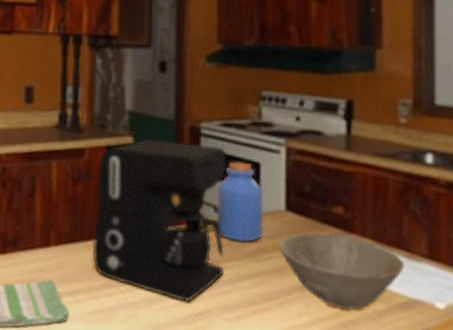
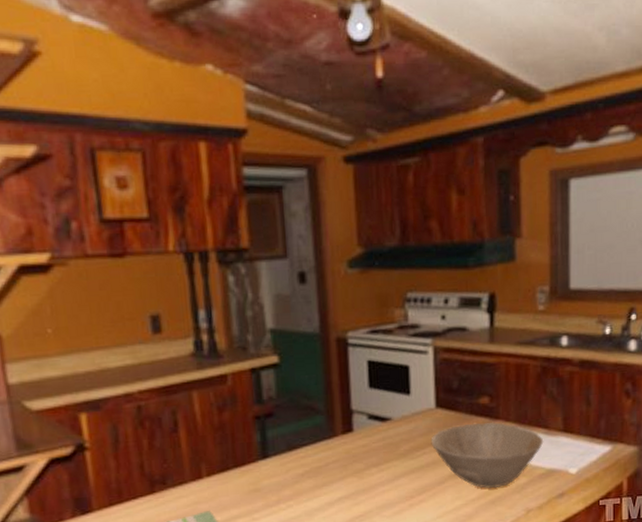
coffee maker: present [92,139,227,302] -> none [244,354,382,508]
jar: present [216,161,264,243] -> none [368,366,416,444]

